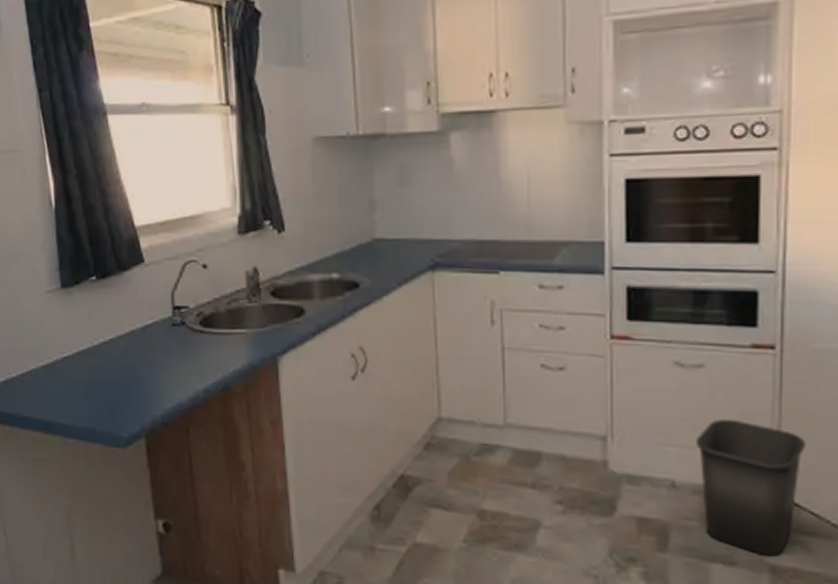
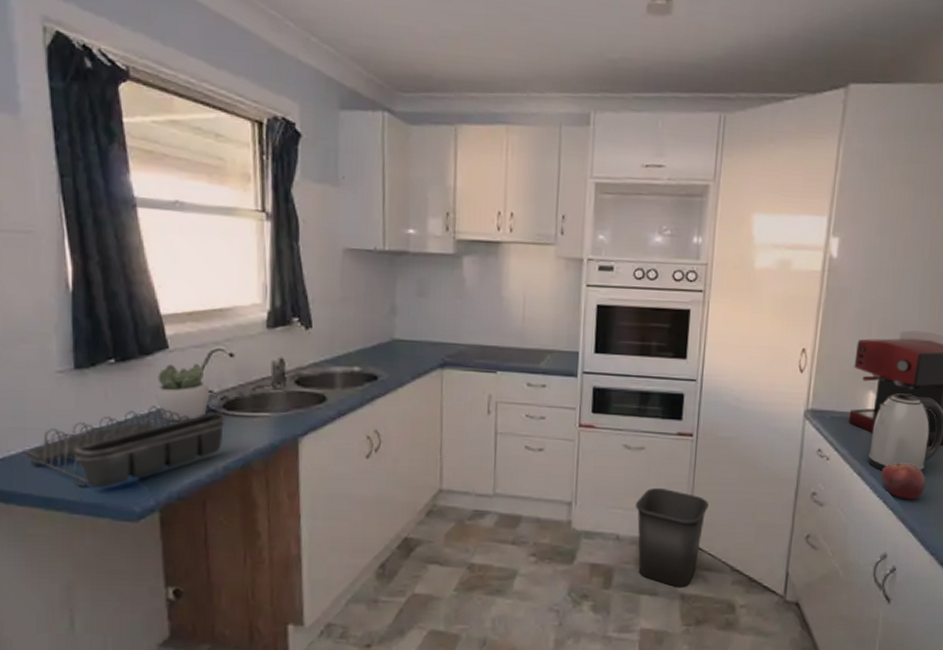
dish rack: none [22,324,204,412] -> present [23,406,227,489]
succulent plant: none [134,276,187,341] -> present [154,363,210,422]

